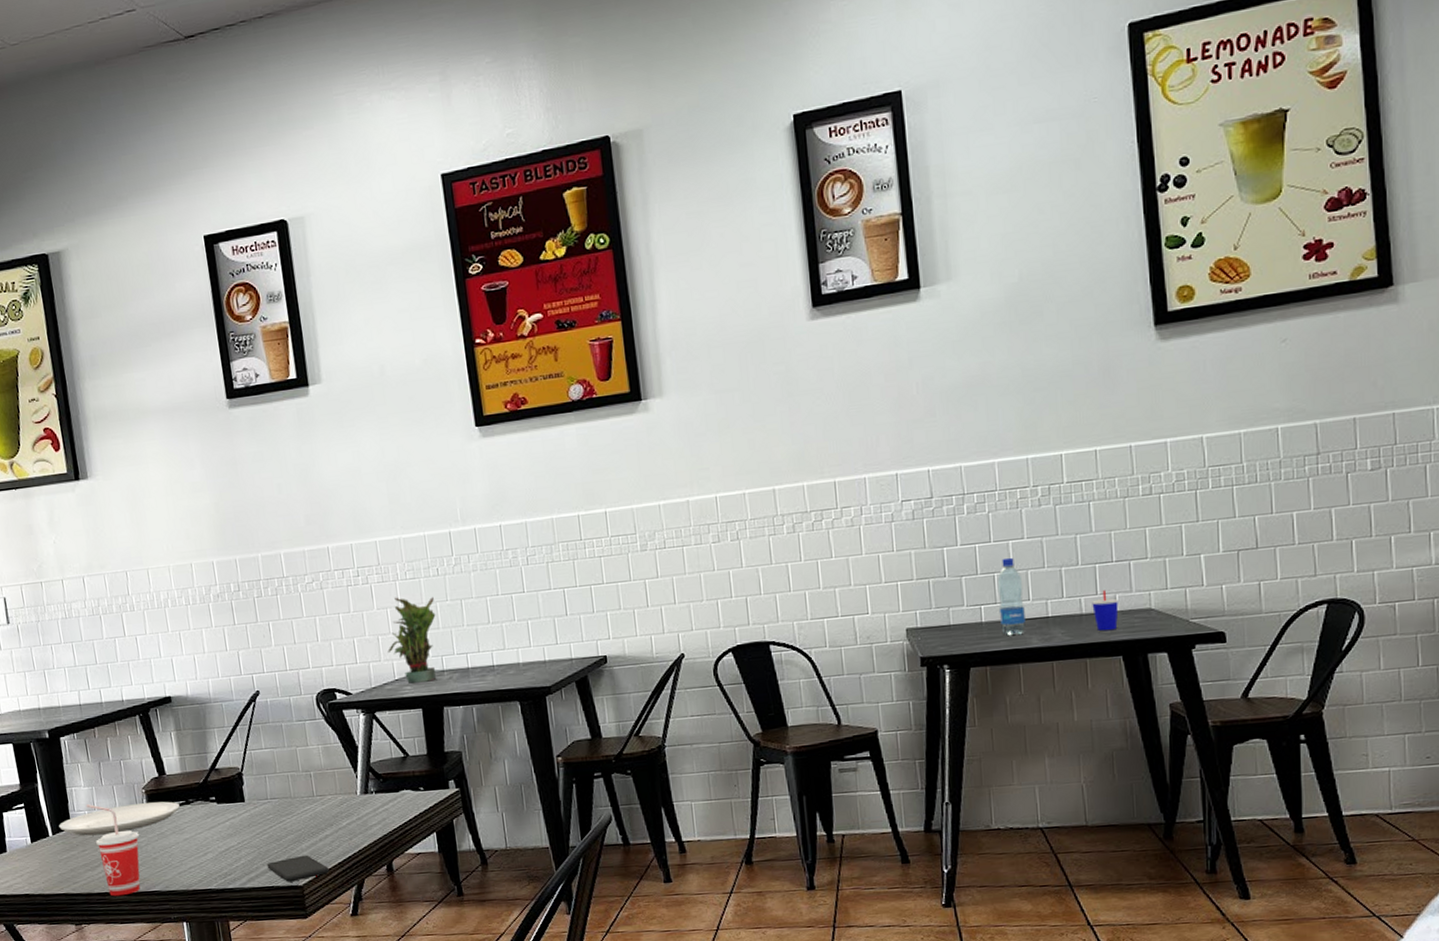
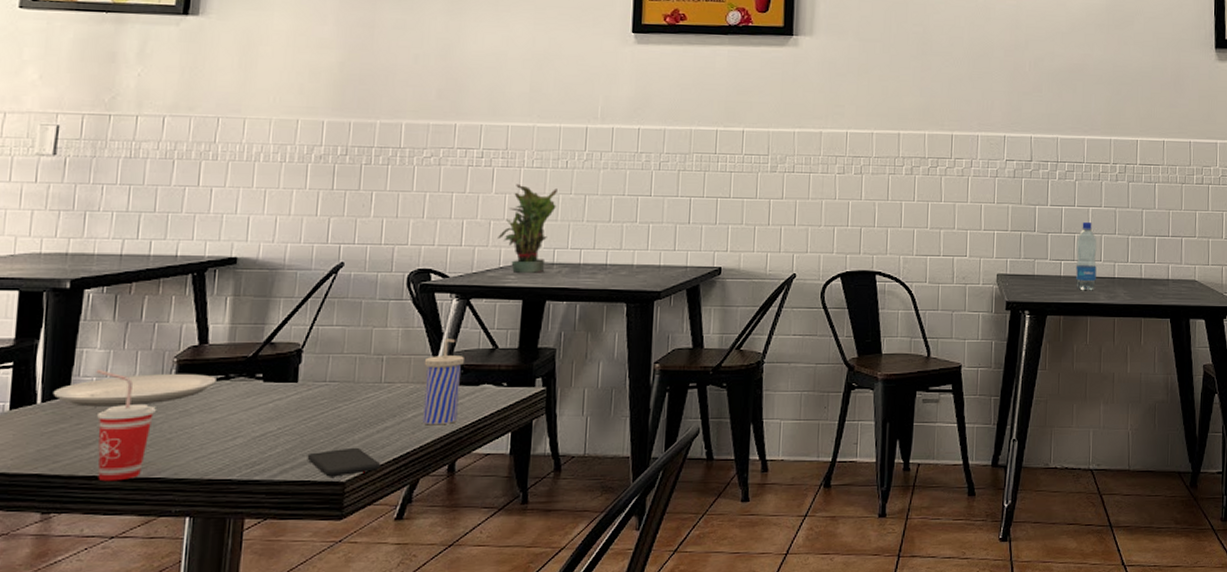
beverage cup: none [346,751,386,831] -> present [423,338,464,425]
beverage cup: present [1092,590,1119,631] -> none [1150,260,1171,296]

